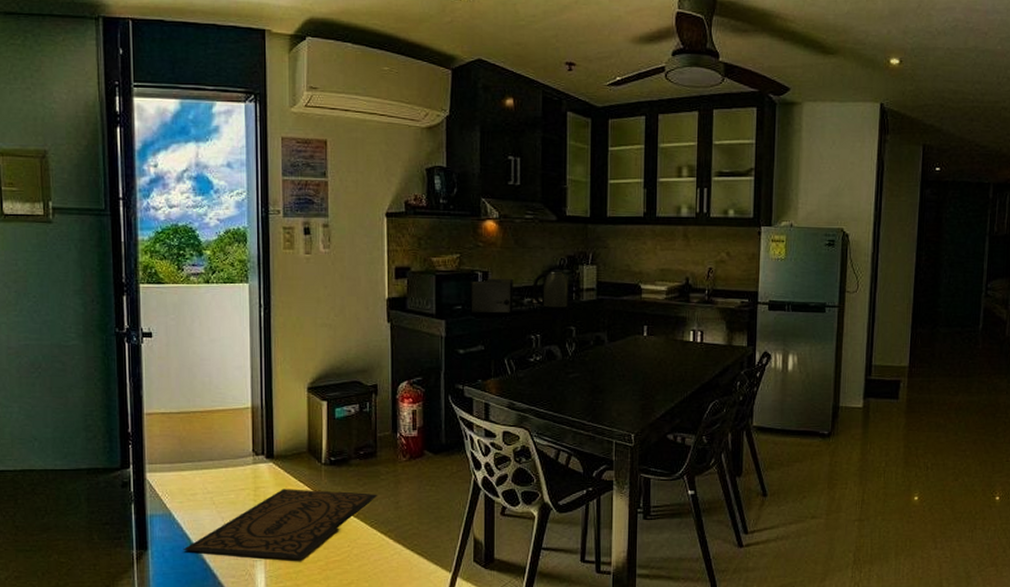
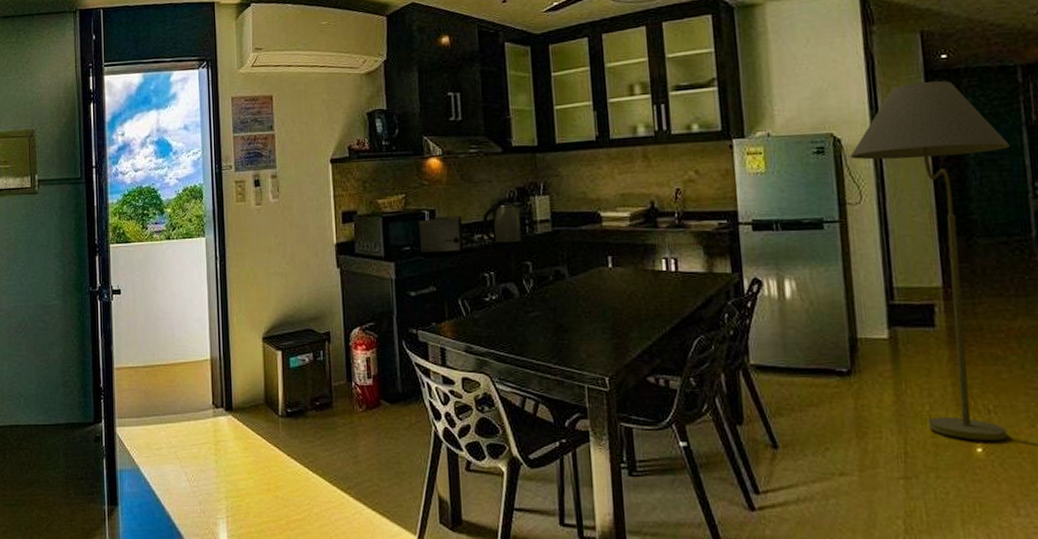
doormat: present [183,489,377,560] -> none [150,442,335,518]
floor lamp: none [854,190,975,491] -> present [850,81,1010,440]

